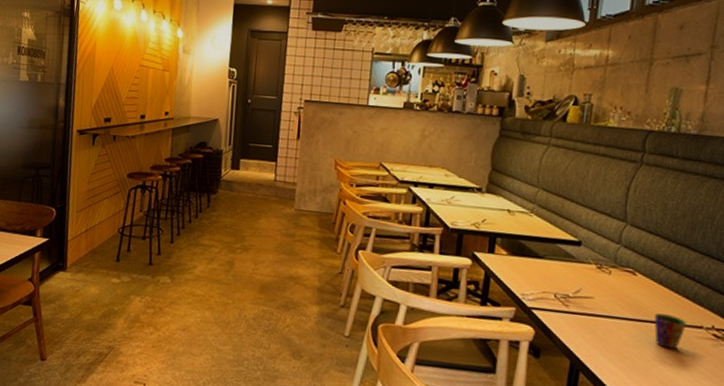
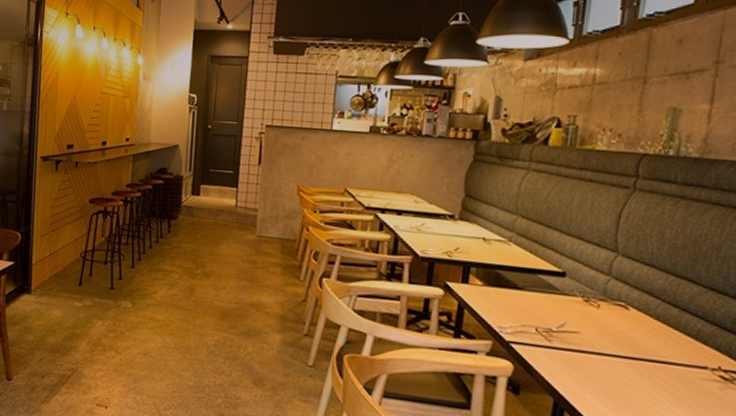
cup: present [654,313,687,350] -> none [649,351,689,391]

